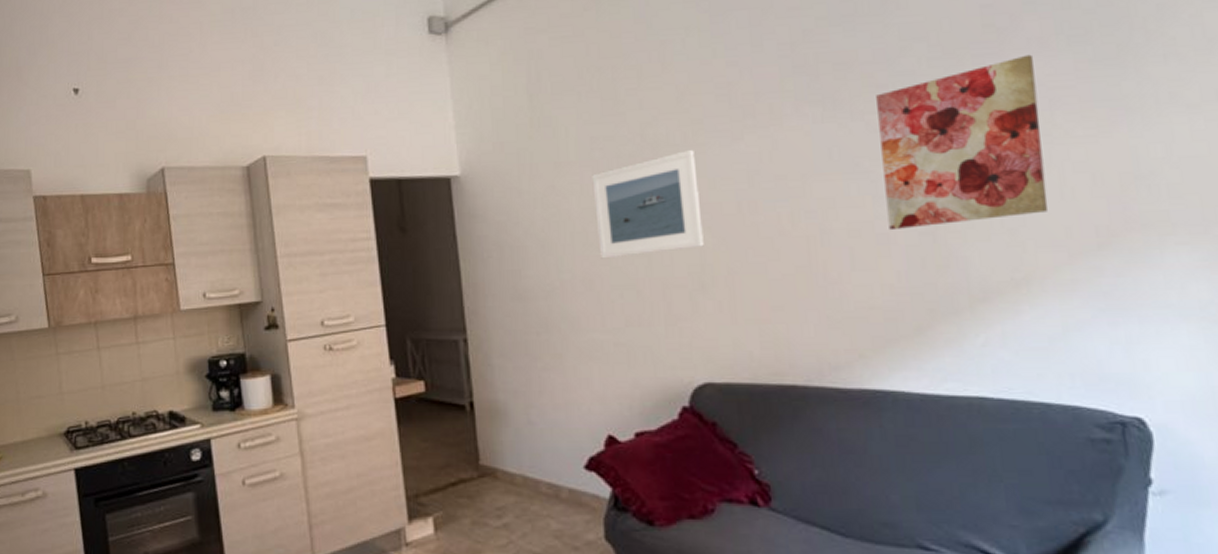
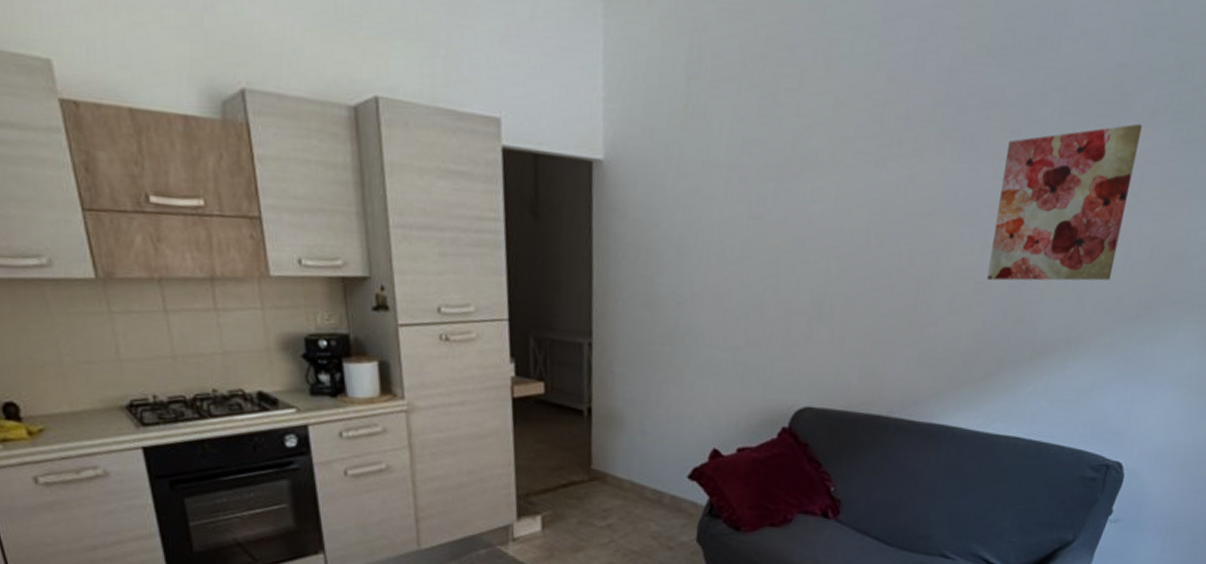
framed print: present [592,150,704,259] -> none [732,170,839,276]

